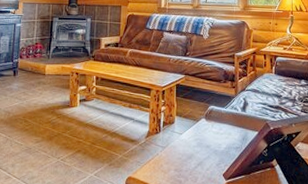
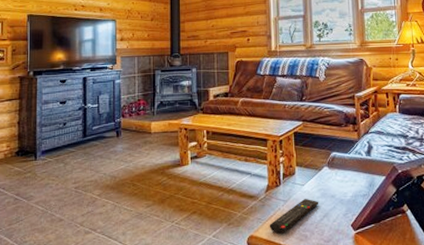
remote control: none [147,146,195,177] -> present [269,198,319,234]

